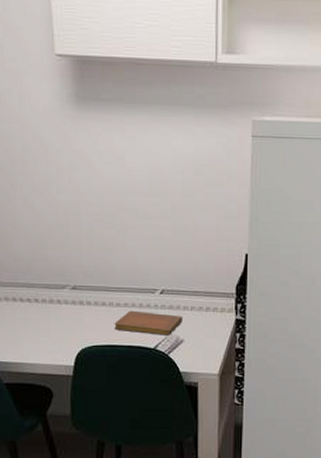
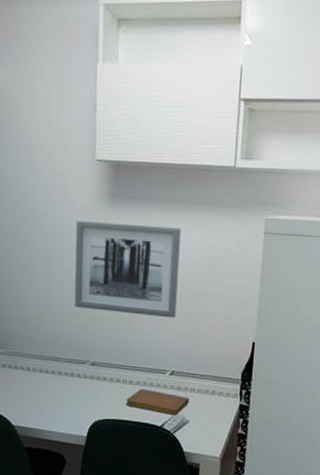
wall art: none [39,127,163,233] -> present [74,221,181,319]

